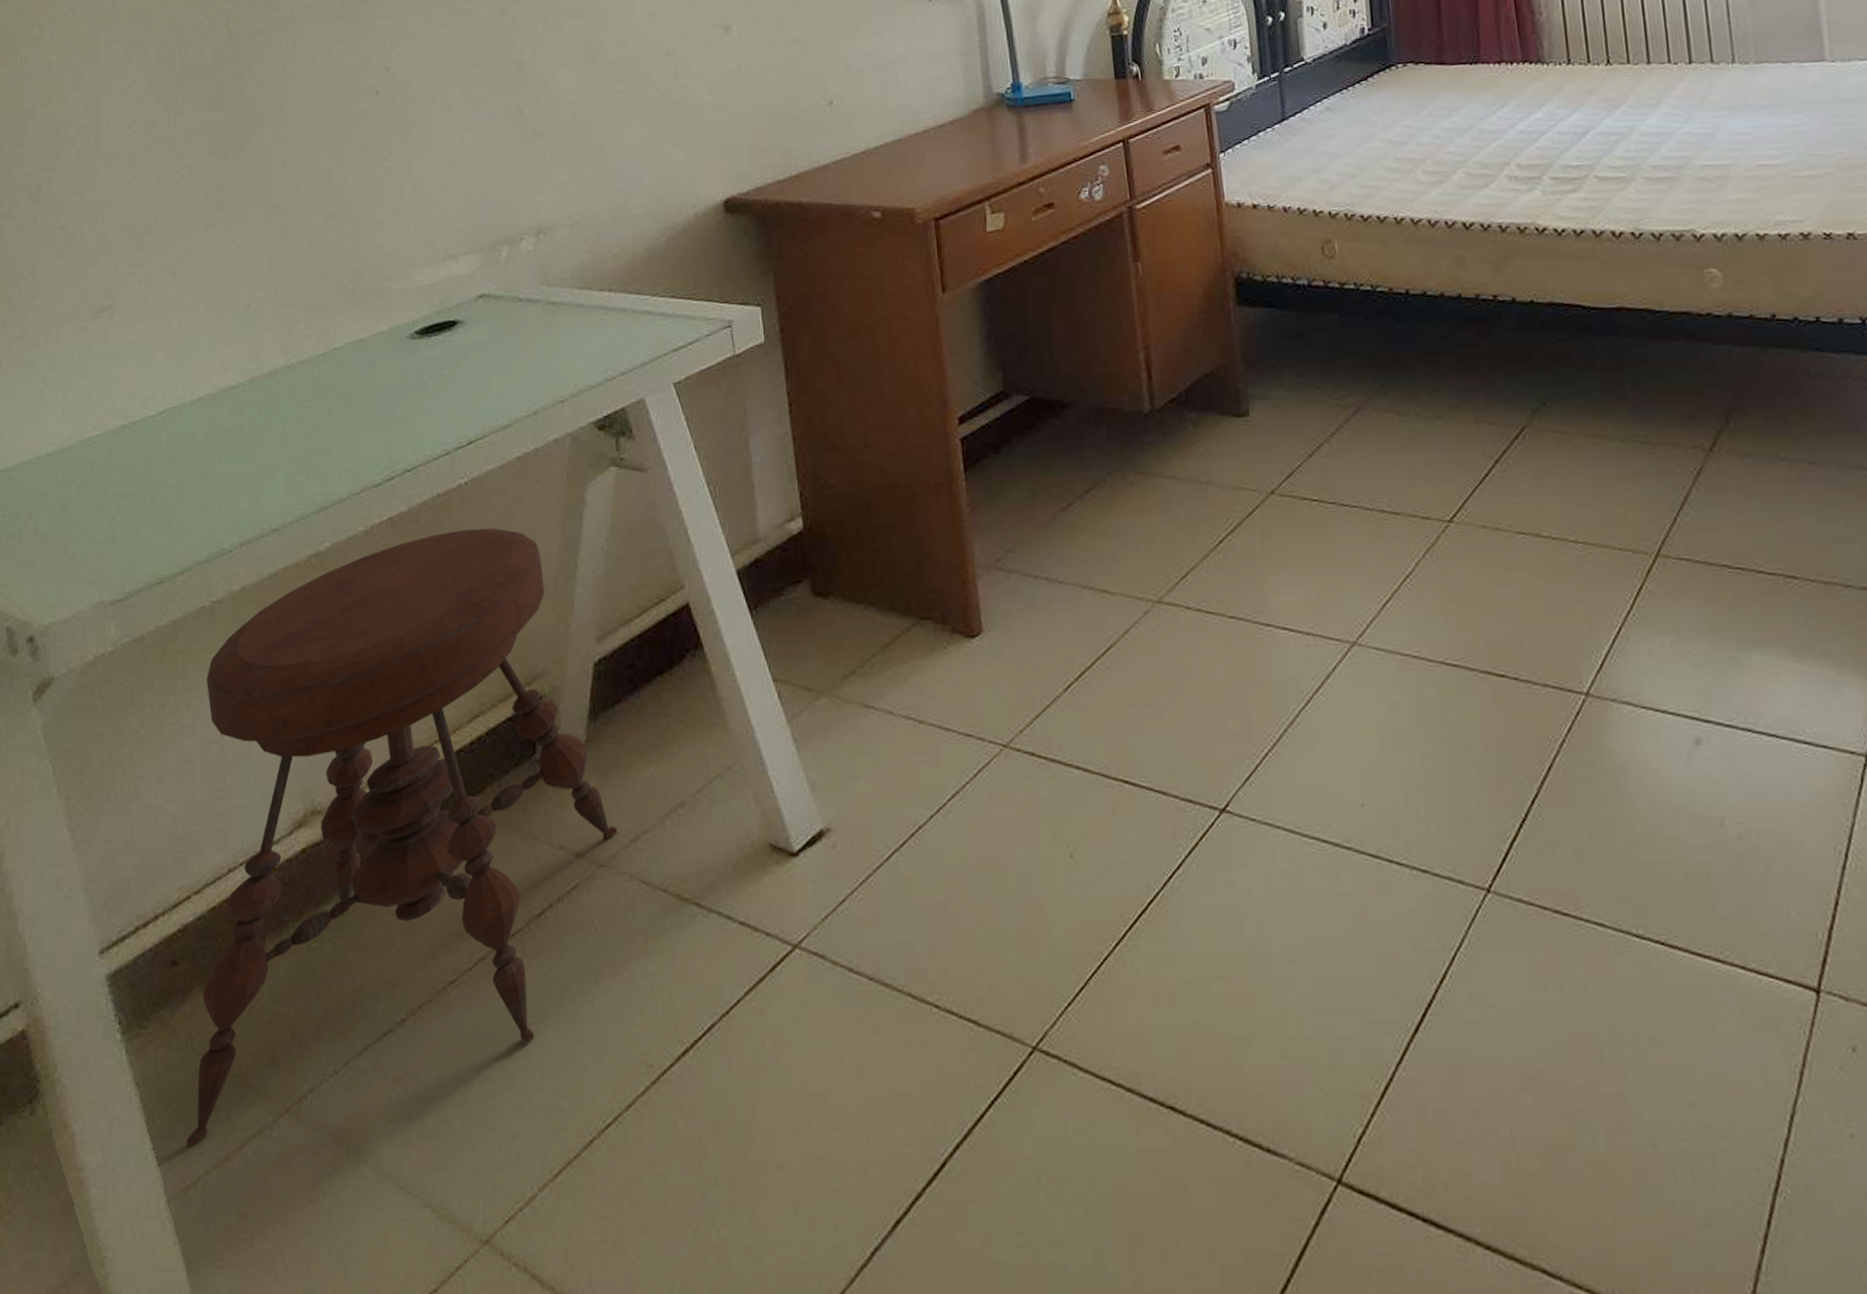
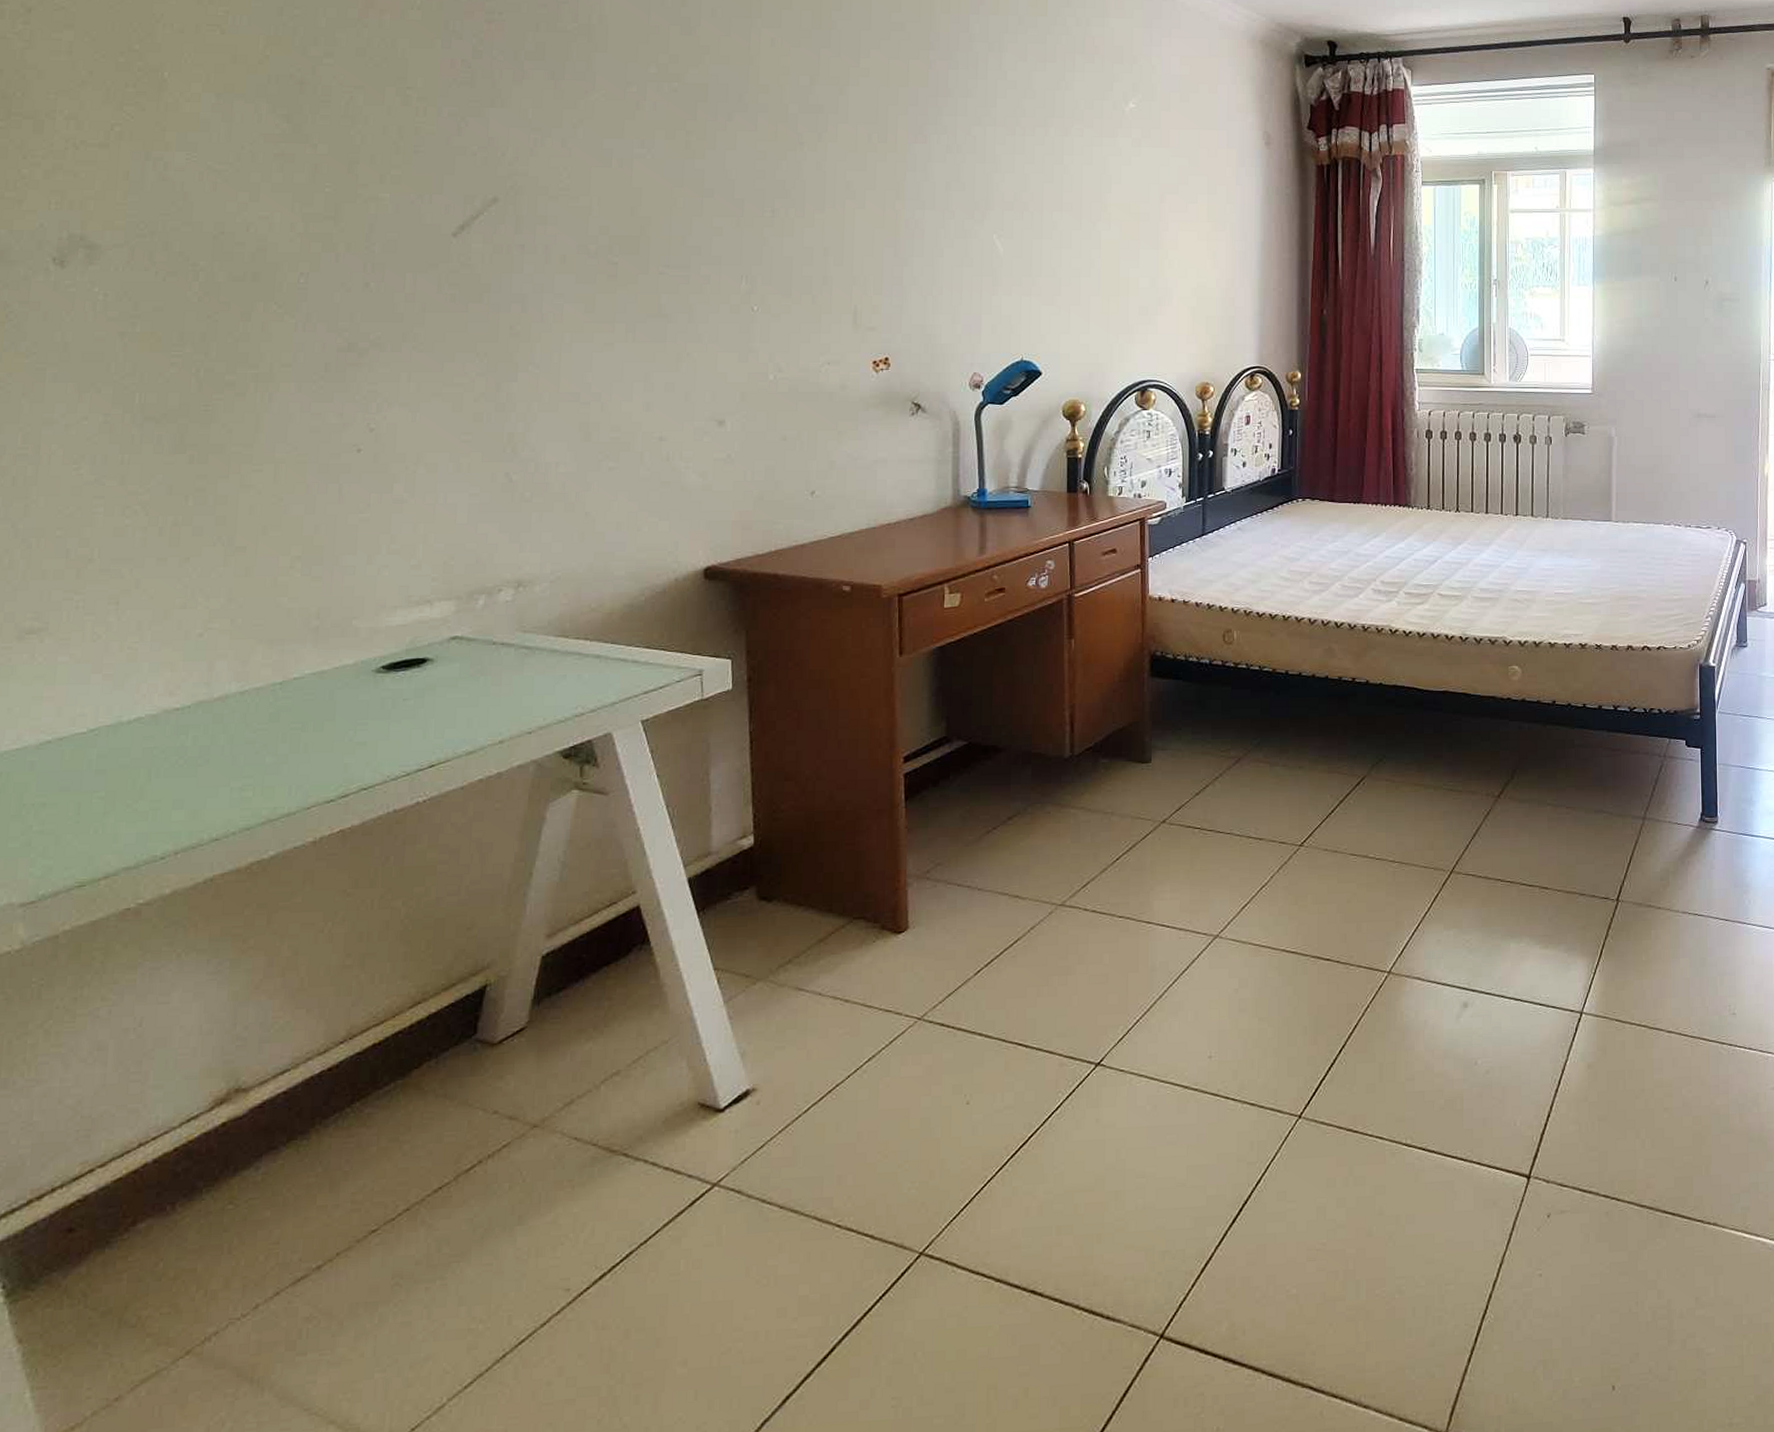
stool: present [187,527,618,1148] -> none [73,840,553,1393]

